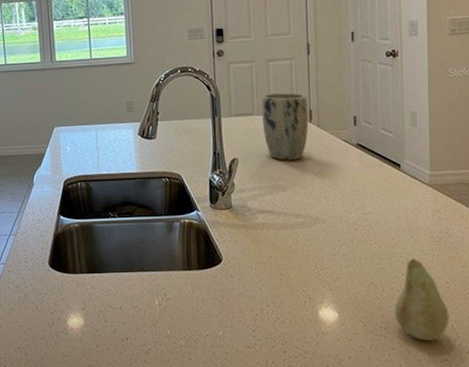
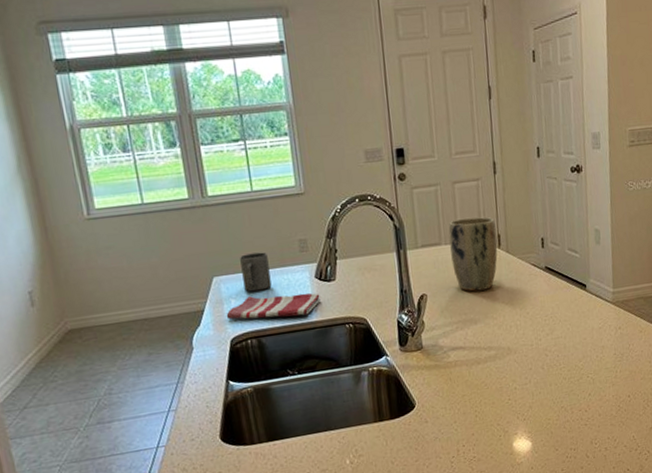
dish towel: none [62,146,142,167] -> present [226,292,321,320]
mug: none [77,109,101,142] -> present [240,252,272,292]
fruit: present [394,258,450,341] -> none [582,377,631,456]

